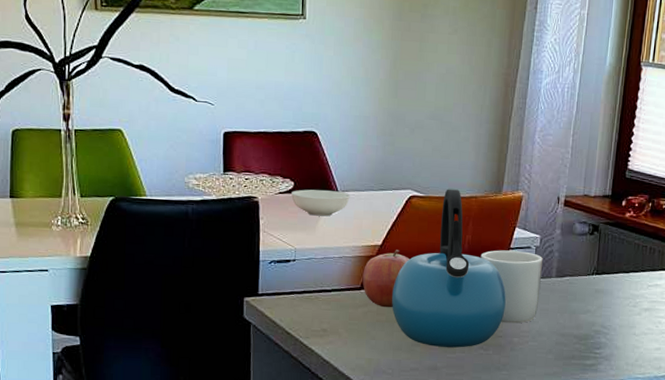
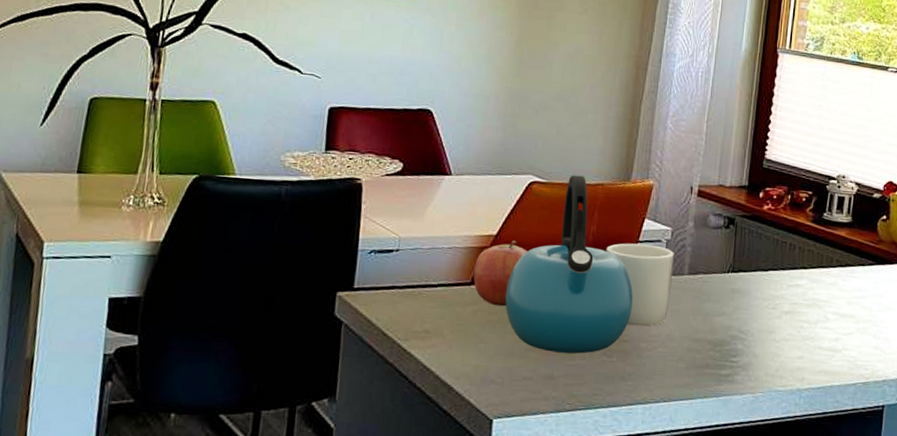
bowl: present [290,189,350,217] -> none [398,171,465,202]

